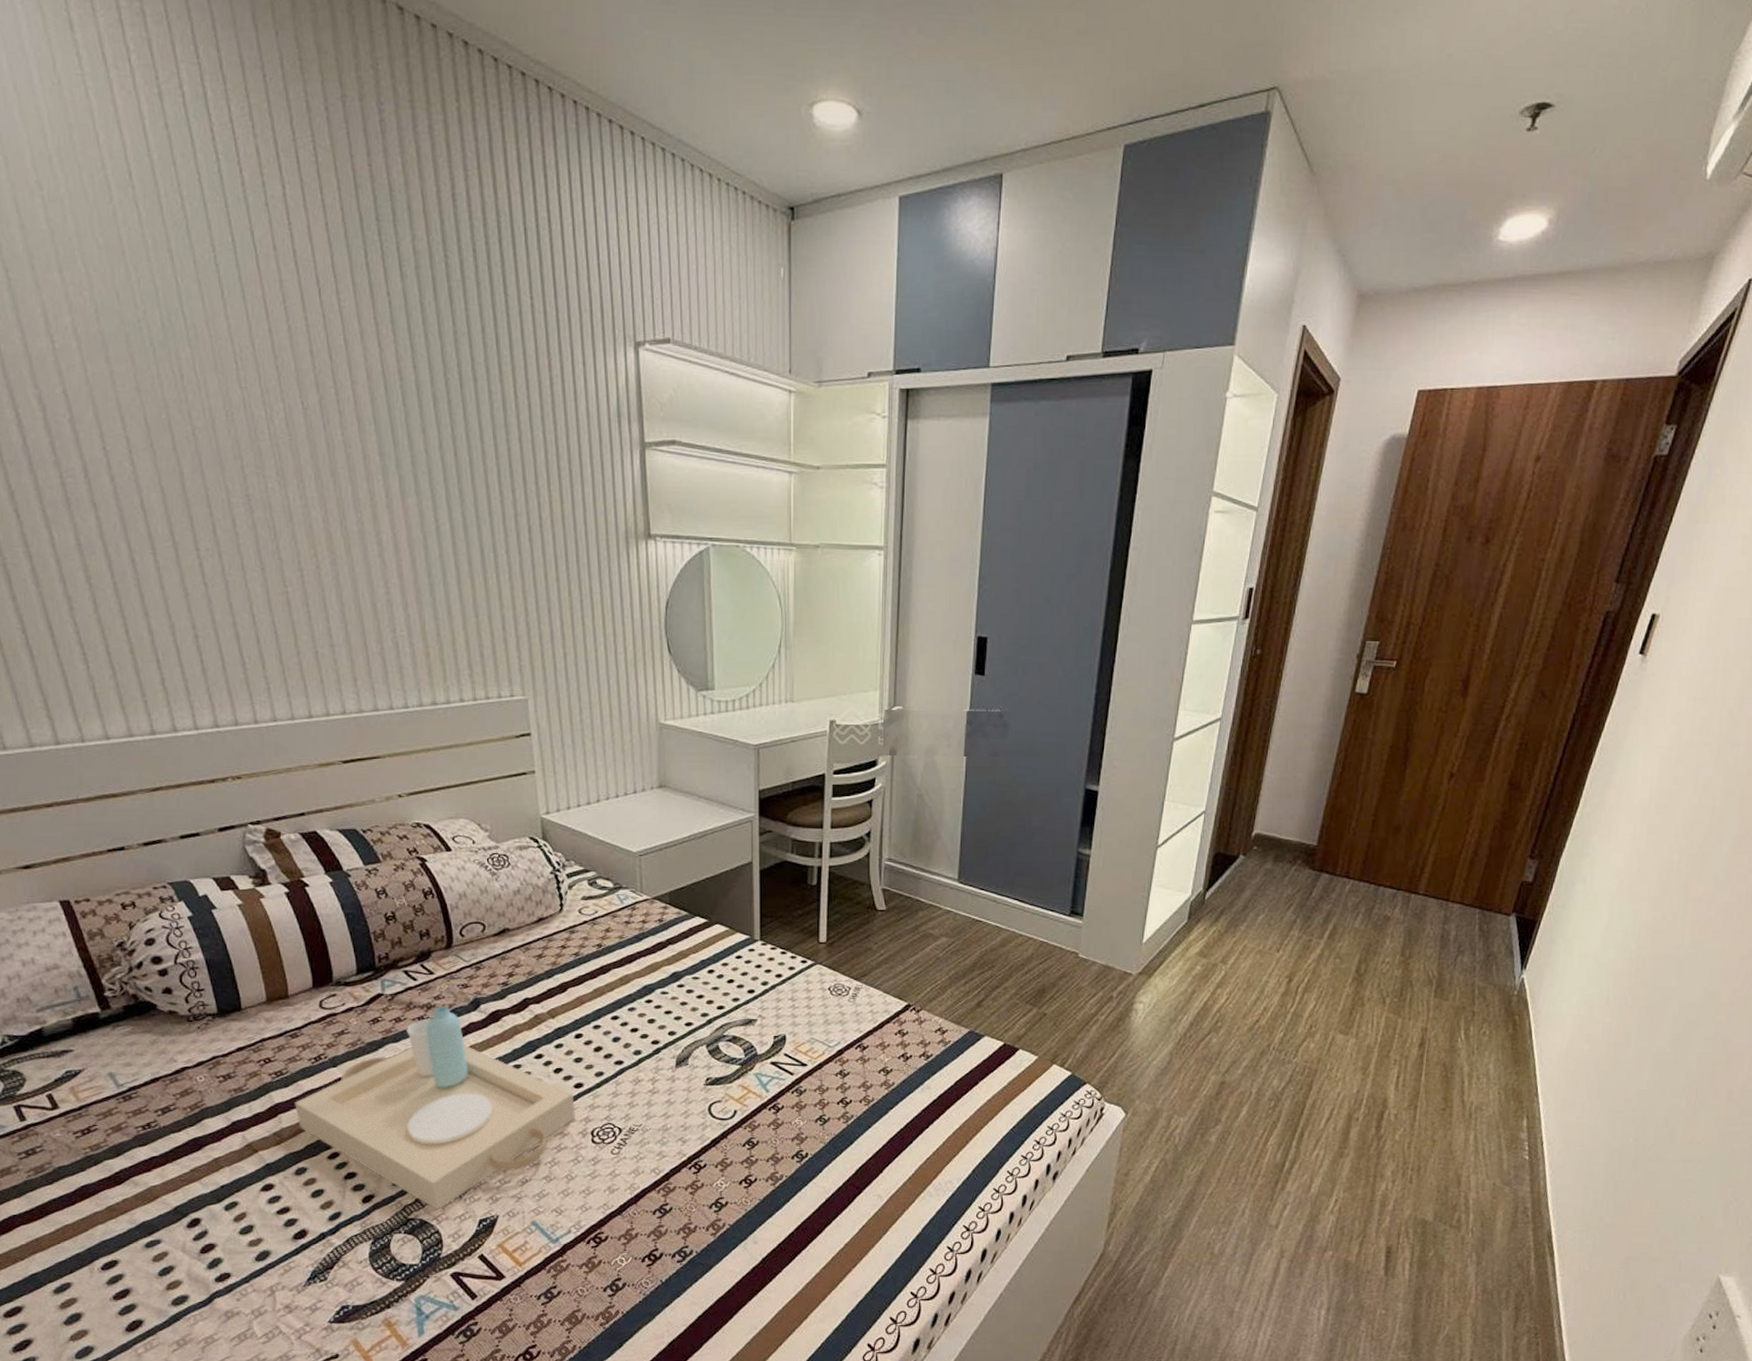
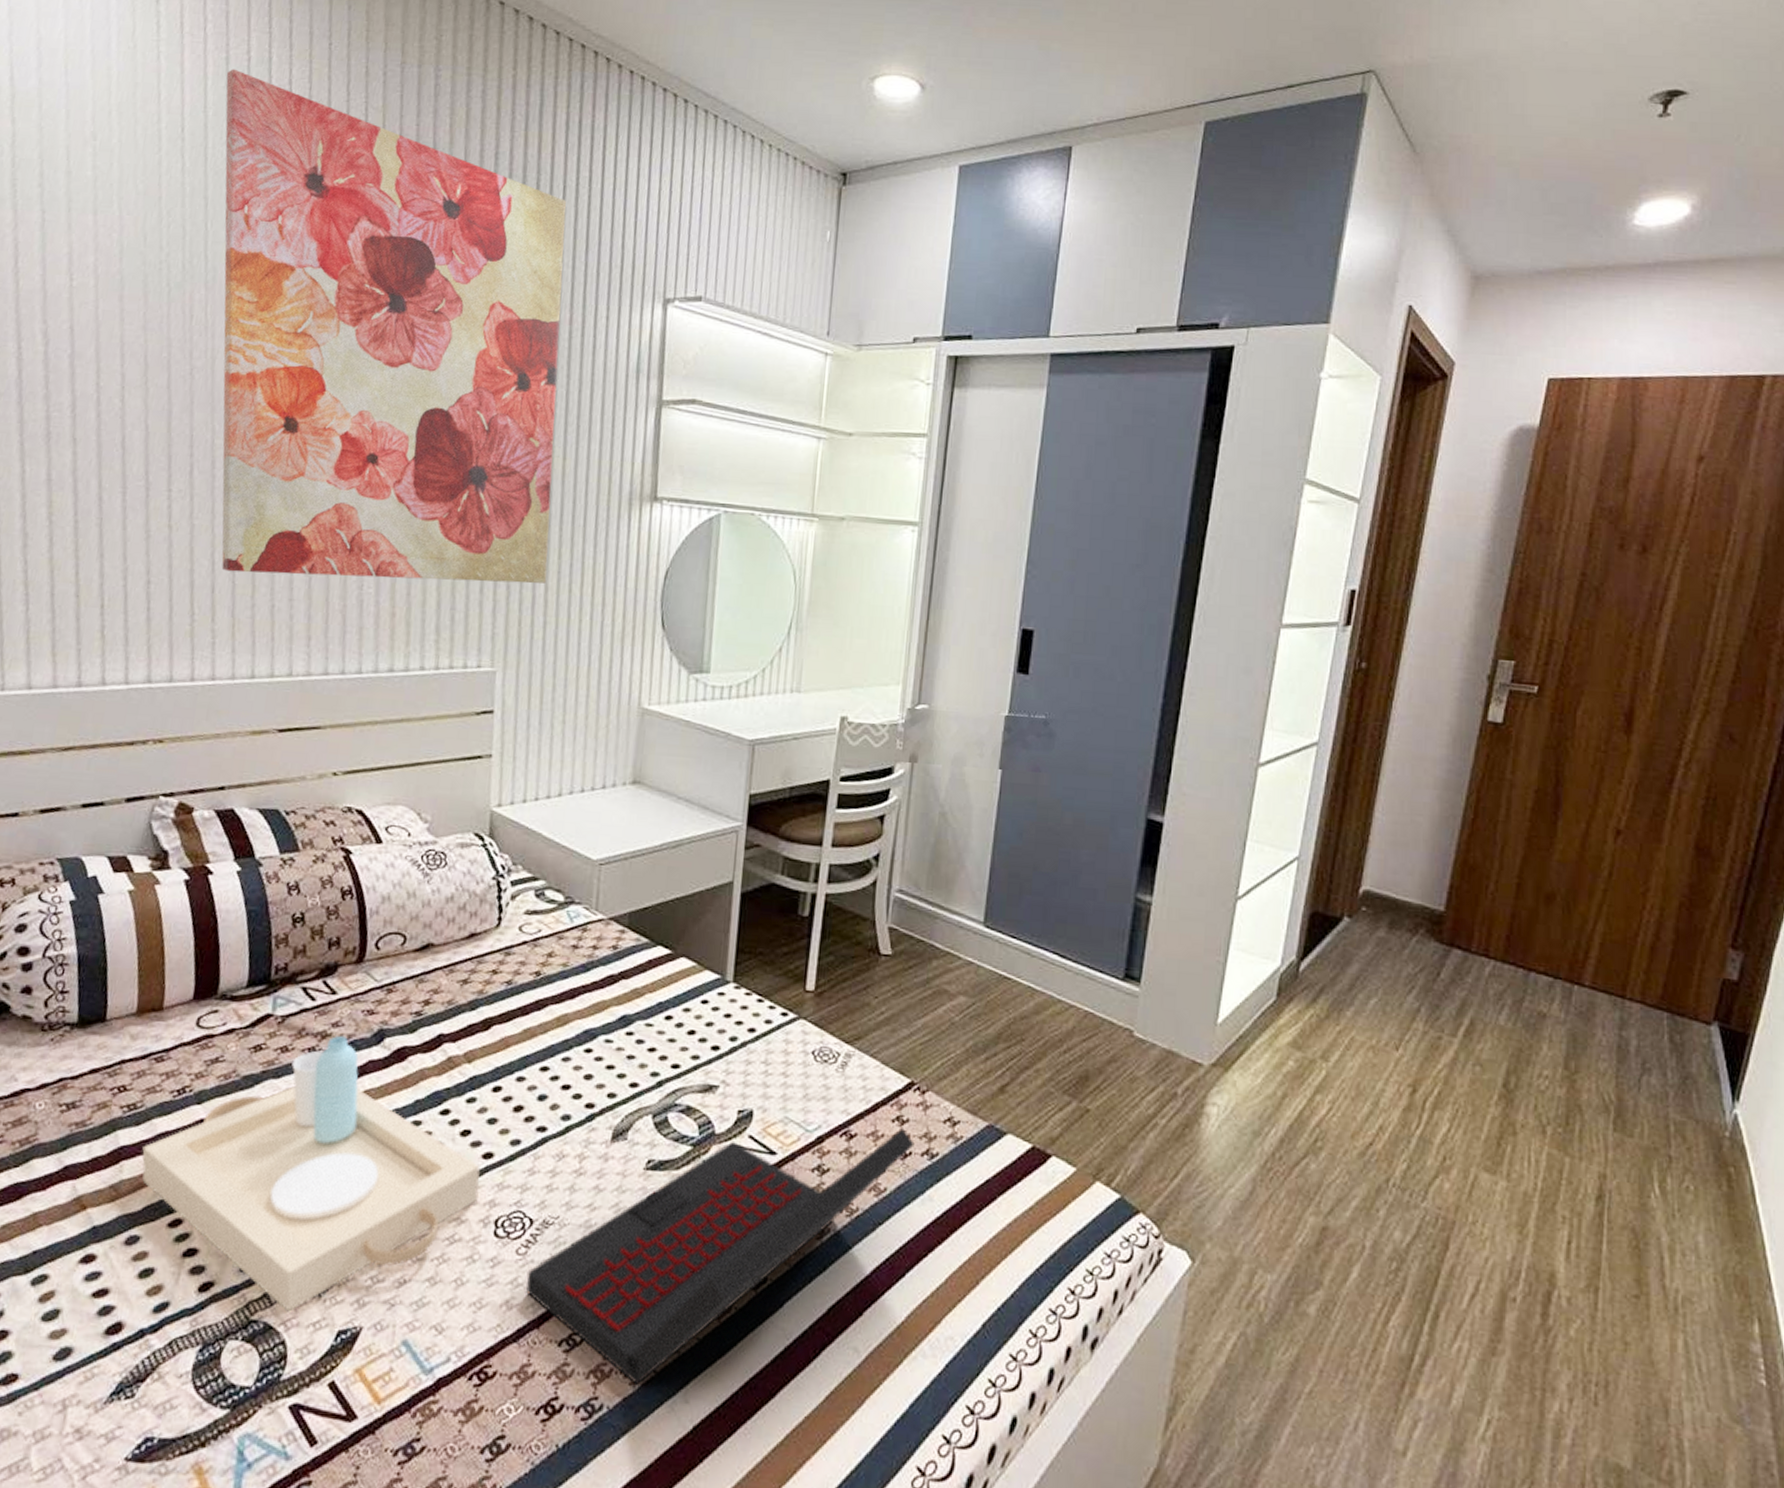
wall art: none [162,106,561,623] -> present [221,69,566,584]
laptop: none [622,1038,914,1235] -> present [526,1127,915,1385]

